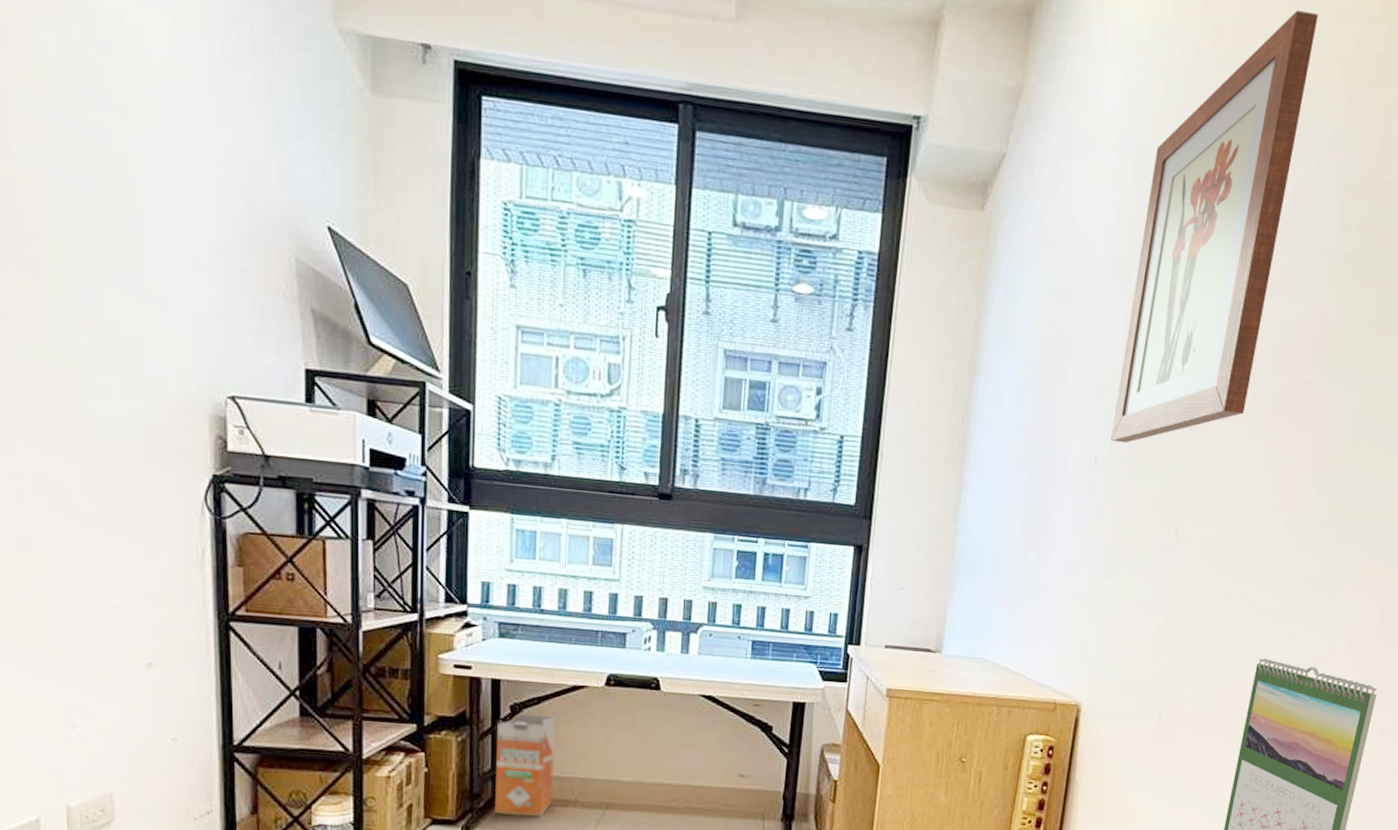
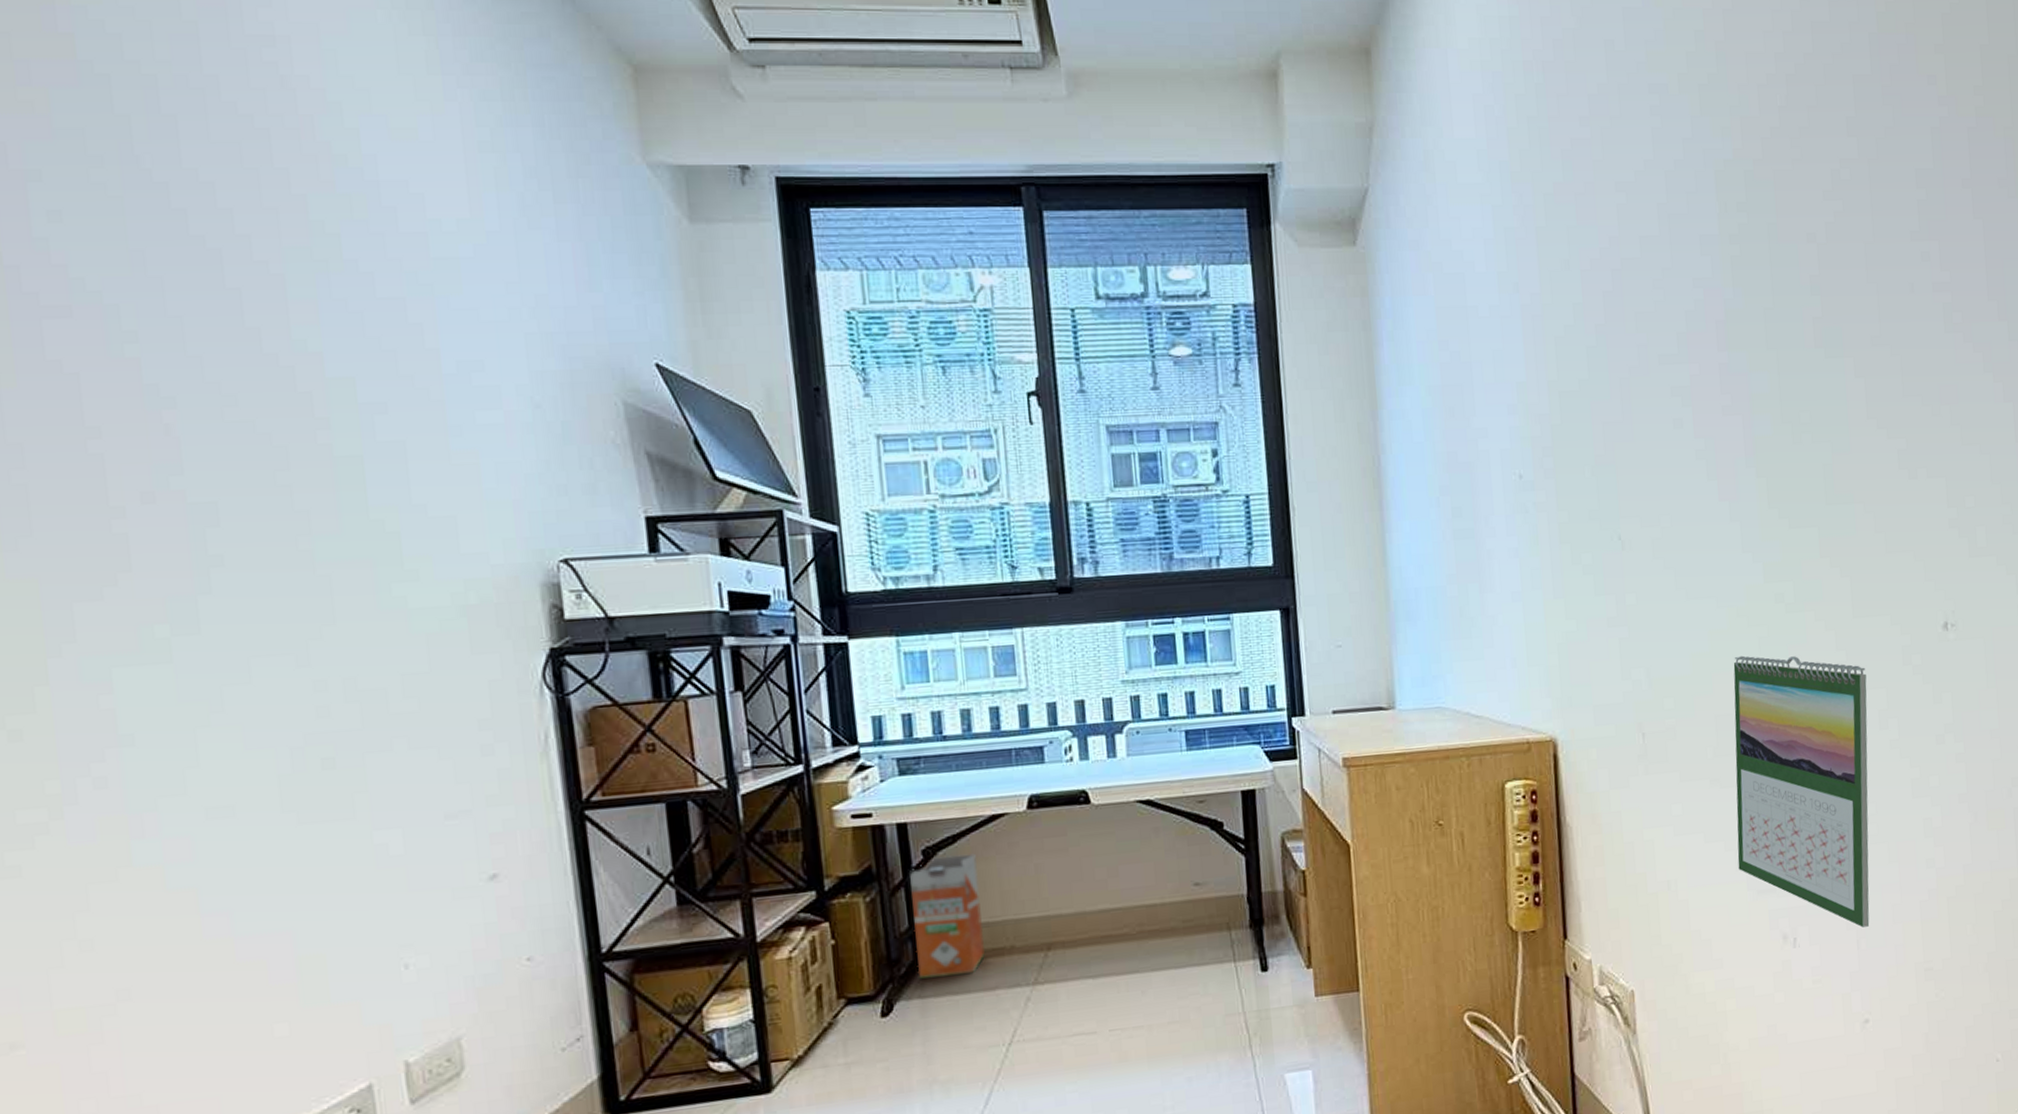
wall art: present [1111,10,1319,443] -> none [1520,14,1664,457]

